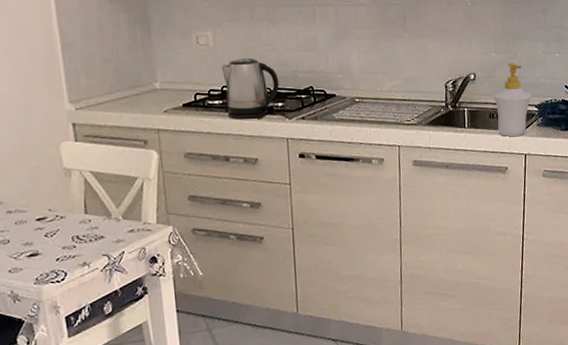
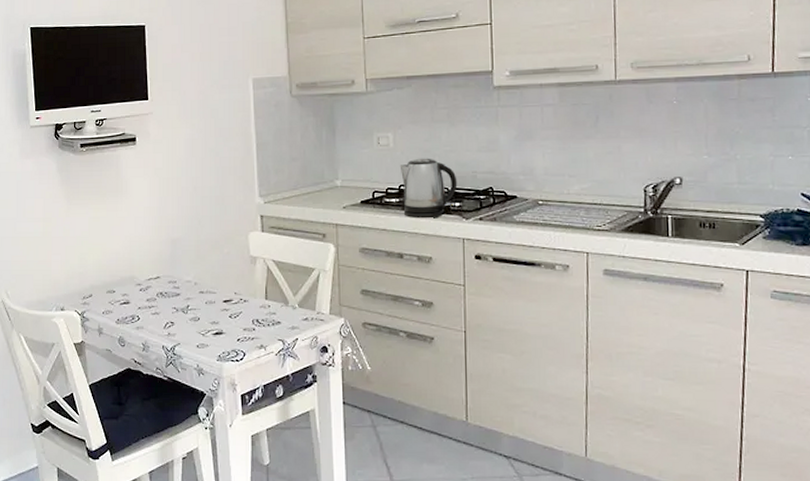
soap bottle: present [493,63,531,137] -> none [705,166,755,250]

